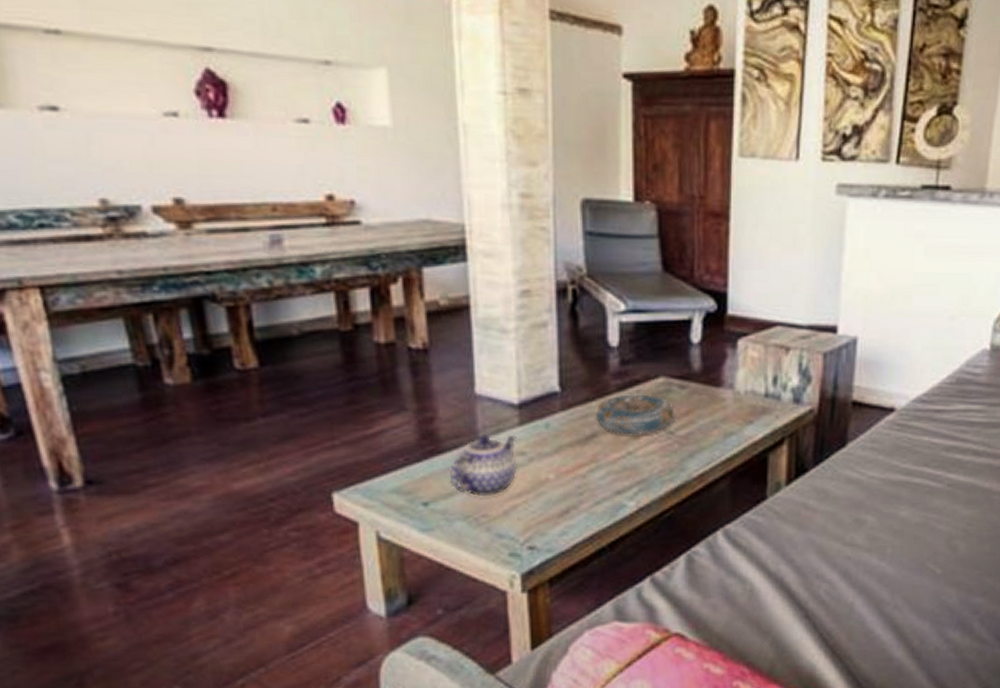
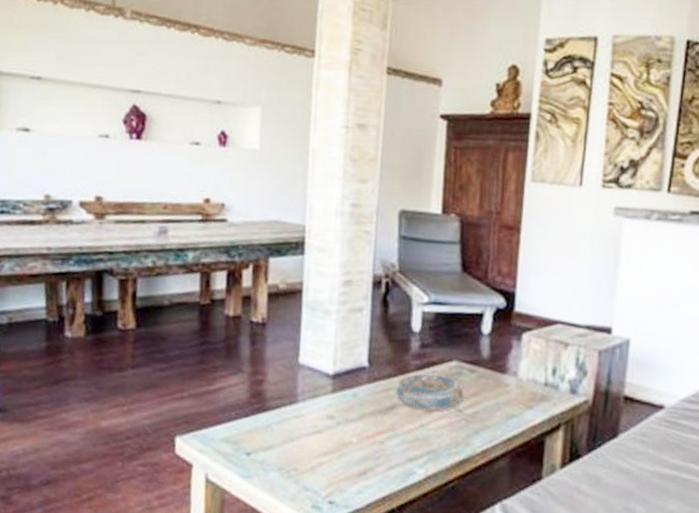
teapot: present [450,434,517,496] -> none [270,398,329,452]

